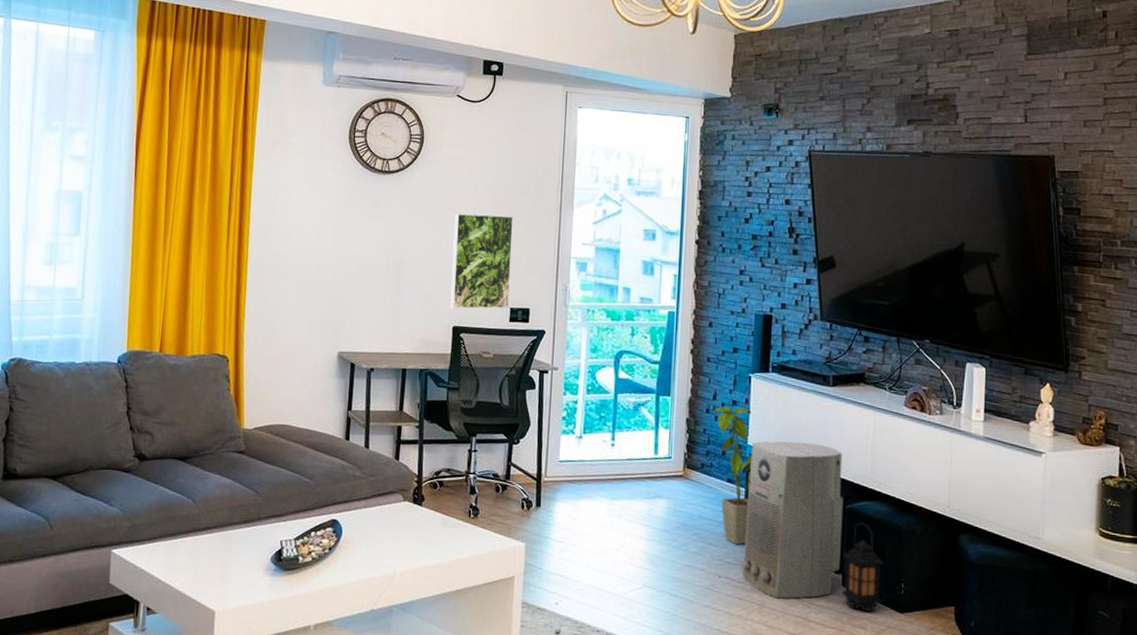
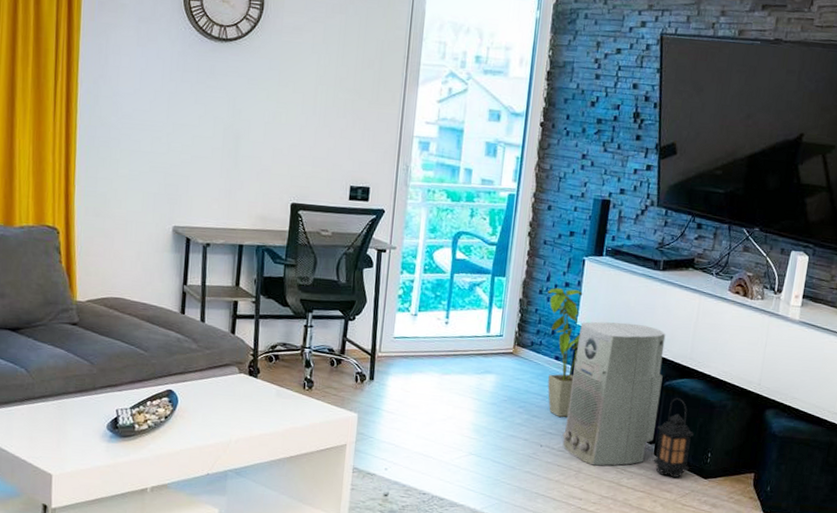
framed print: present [450,213,514,309] -> none [289,86,357,187]

